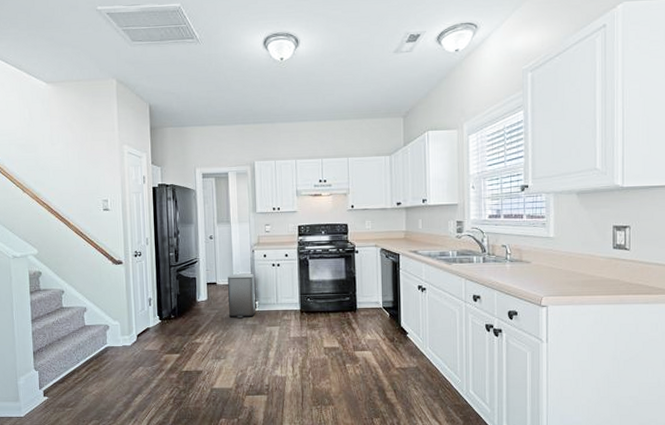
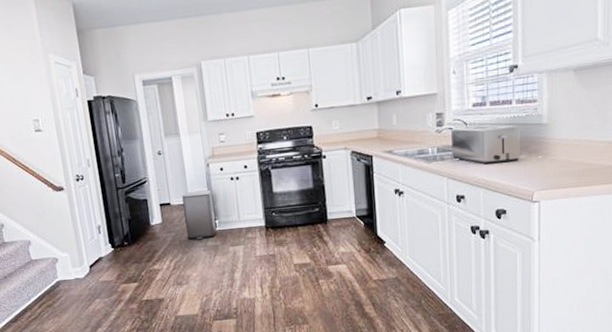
toaster: none [470,234,530,269] -> present [451,125,520,165]

